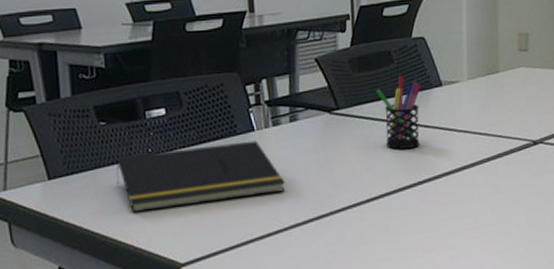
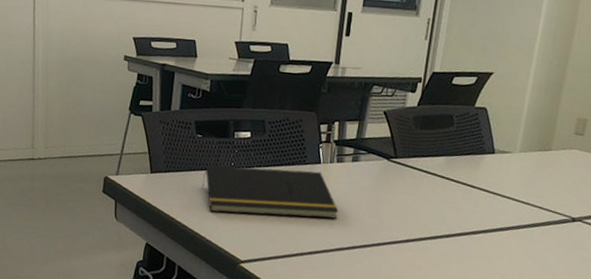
pen holder: present [376,75,421,149] -> none [432,138,475,203]

